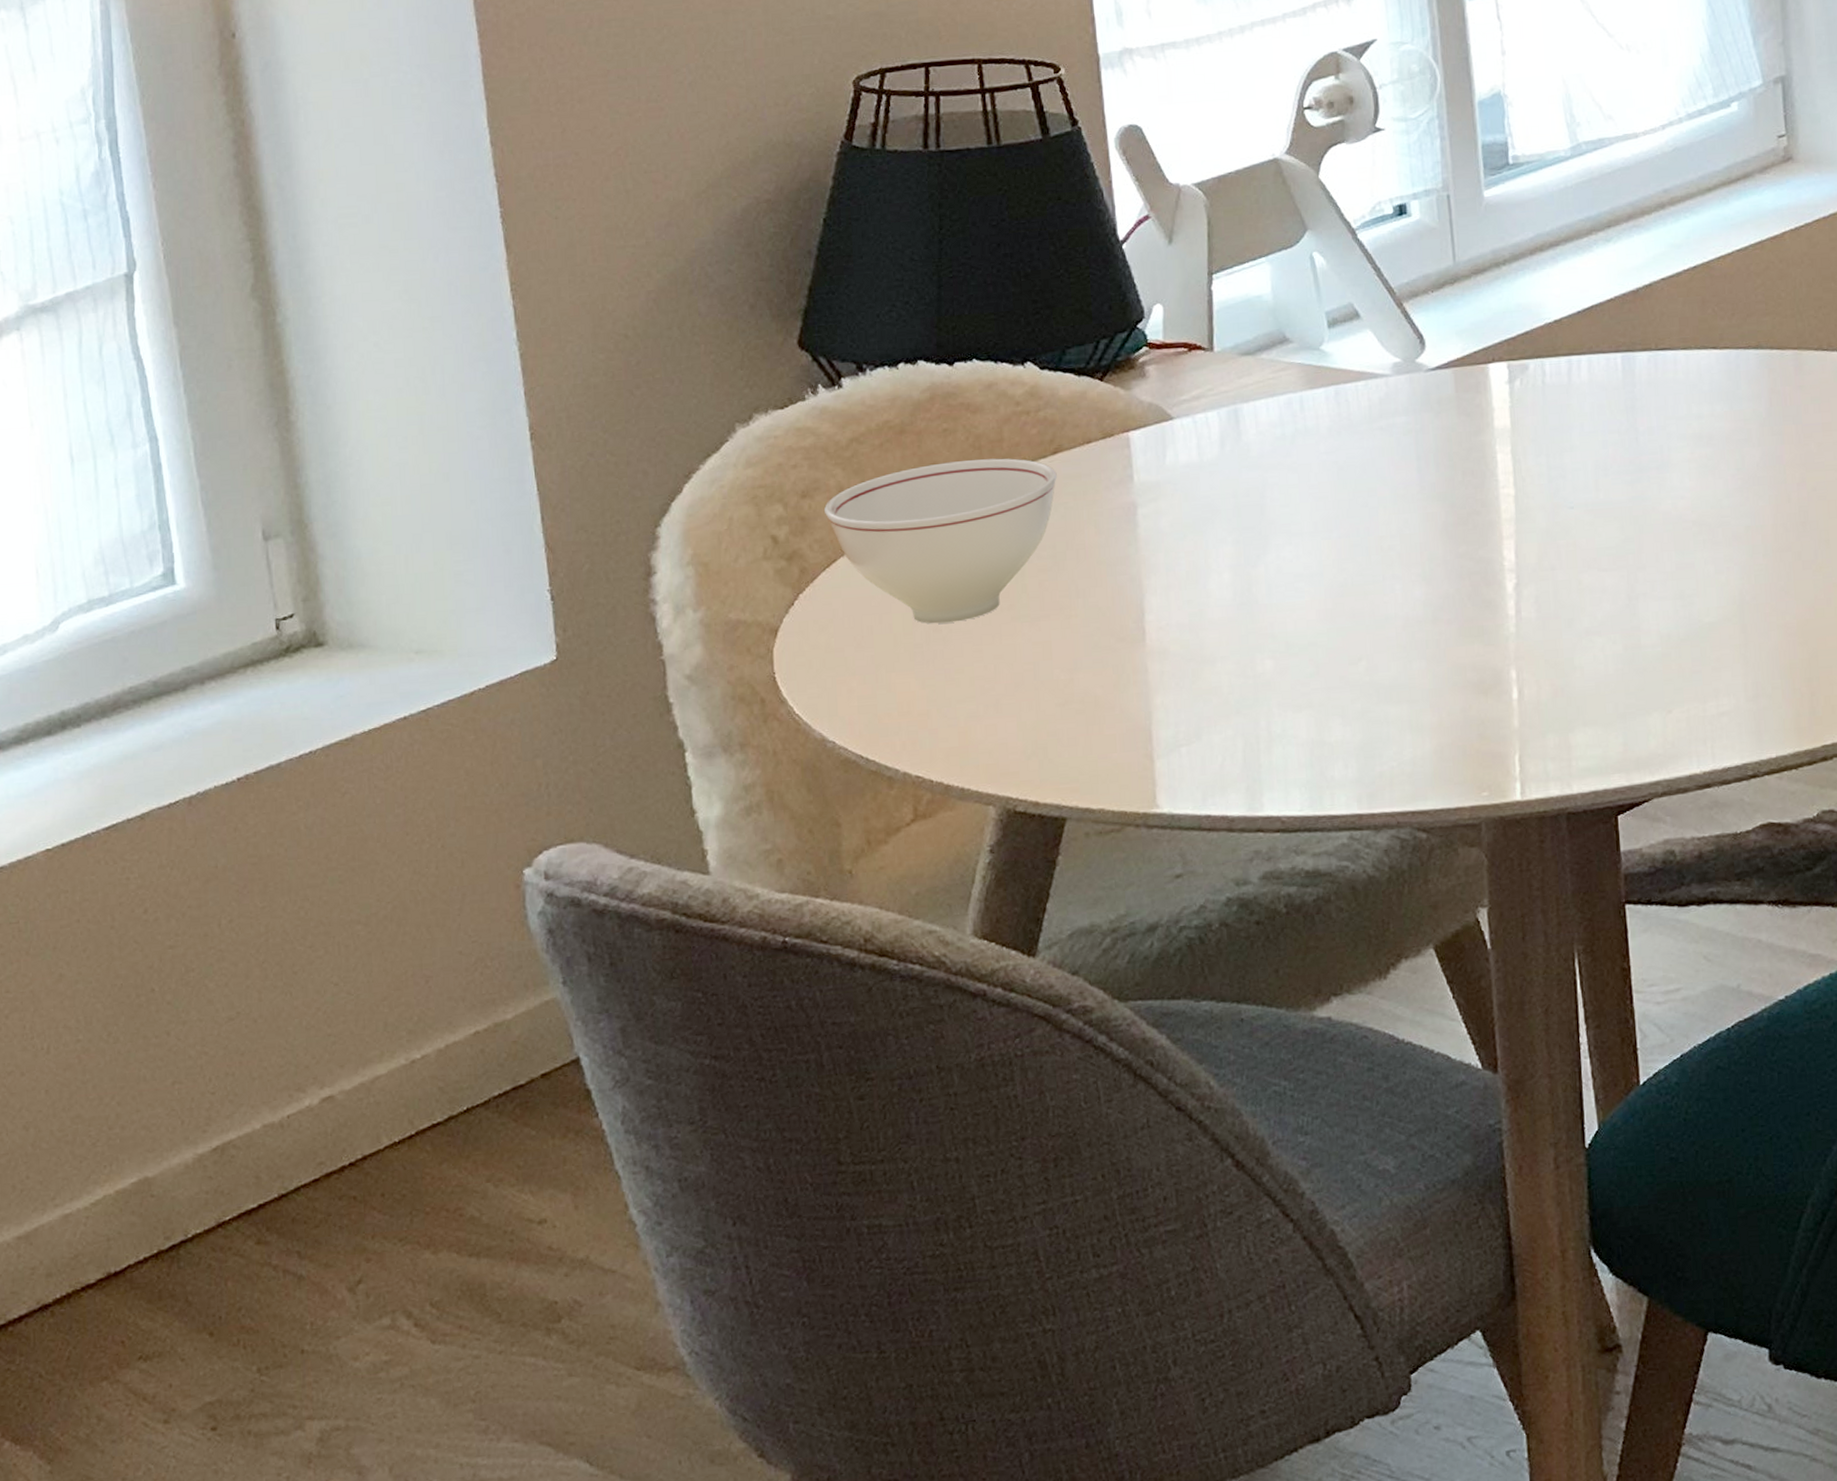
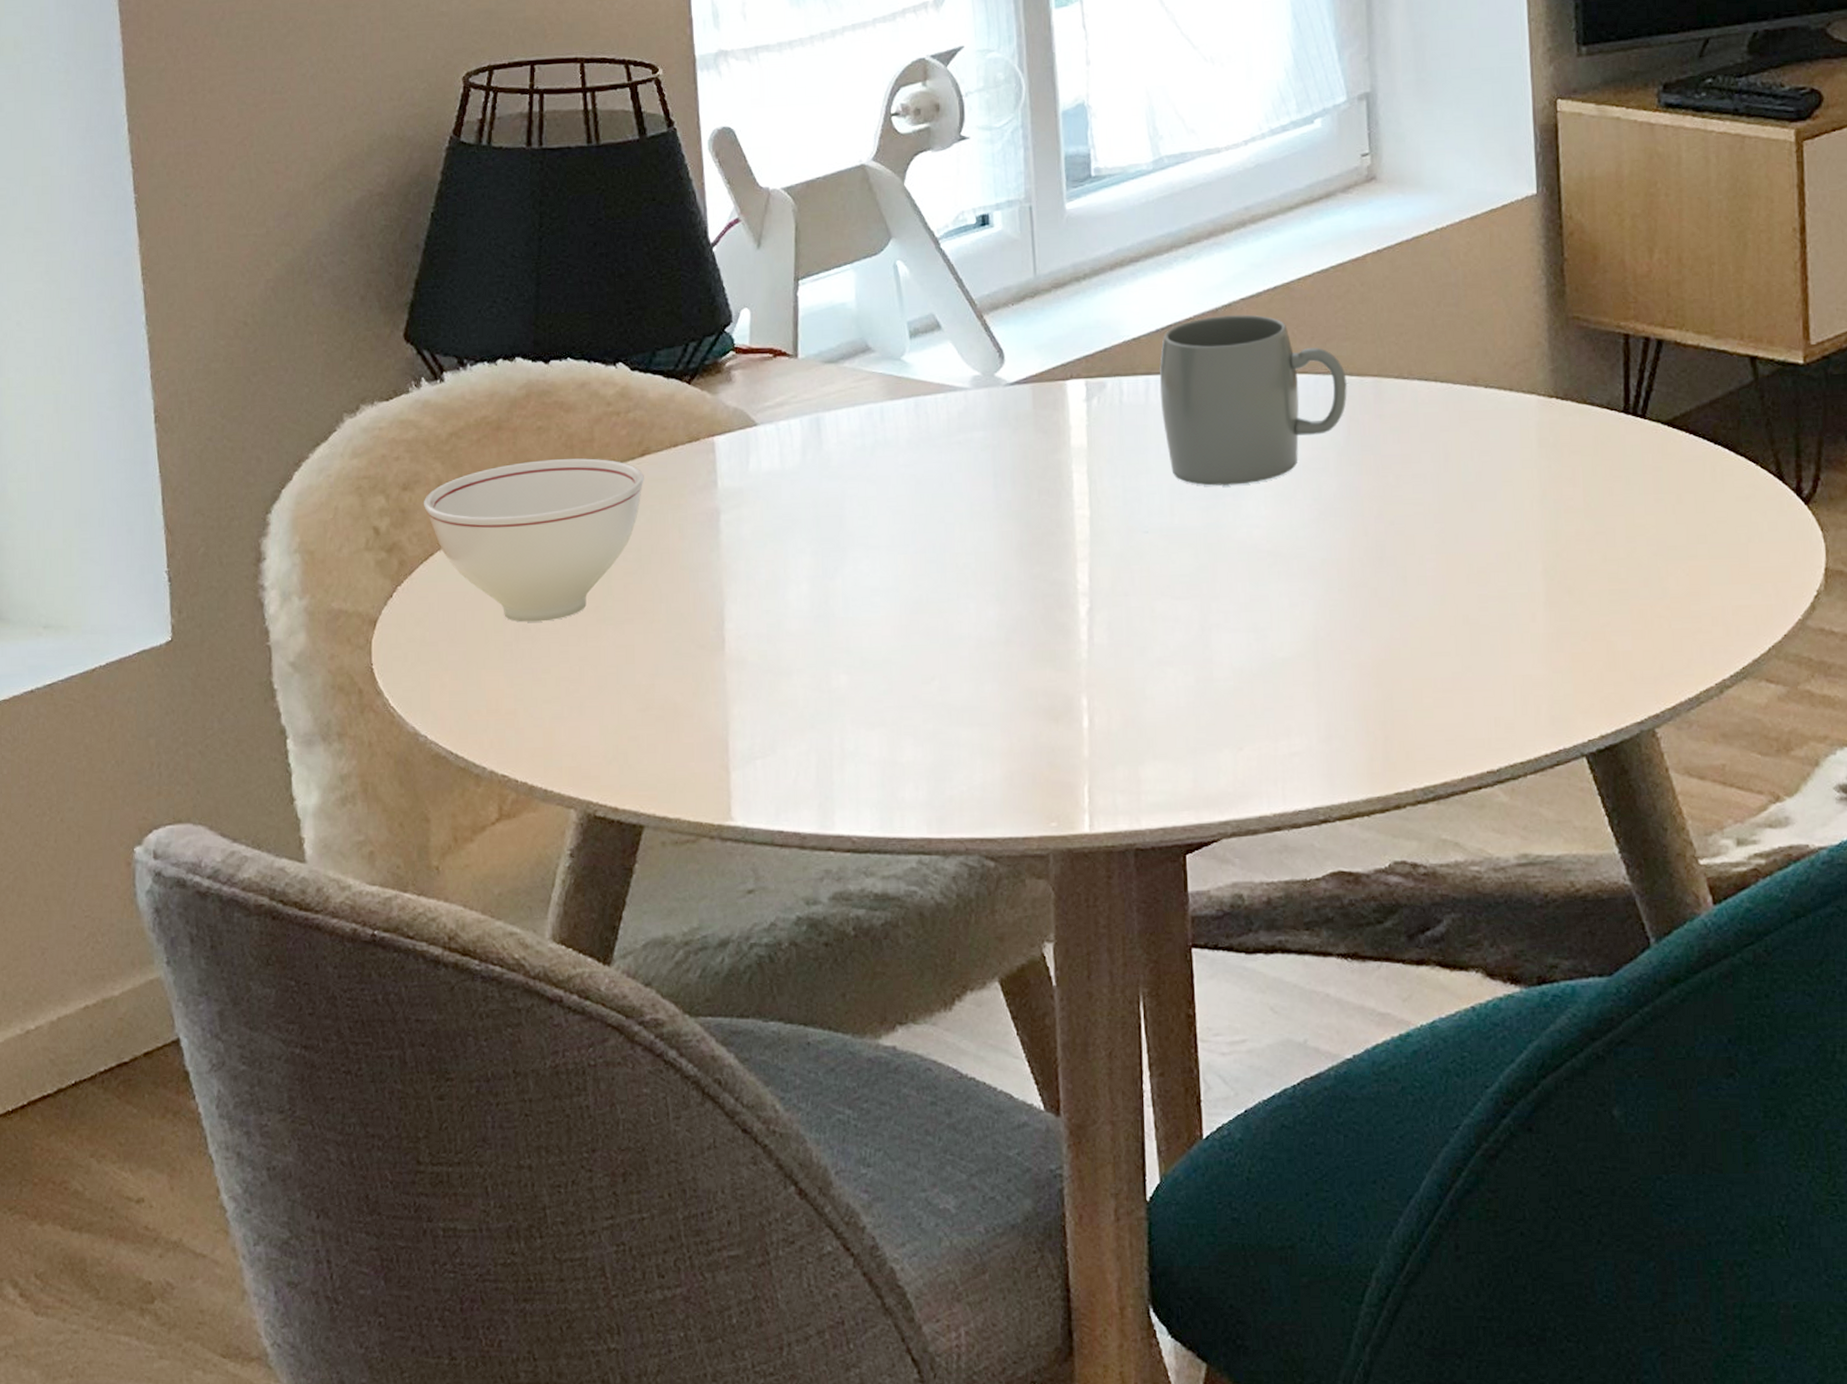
mug: none [1581,294,1768,461] -> present [1159,314,1347,486]

